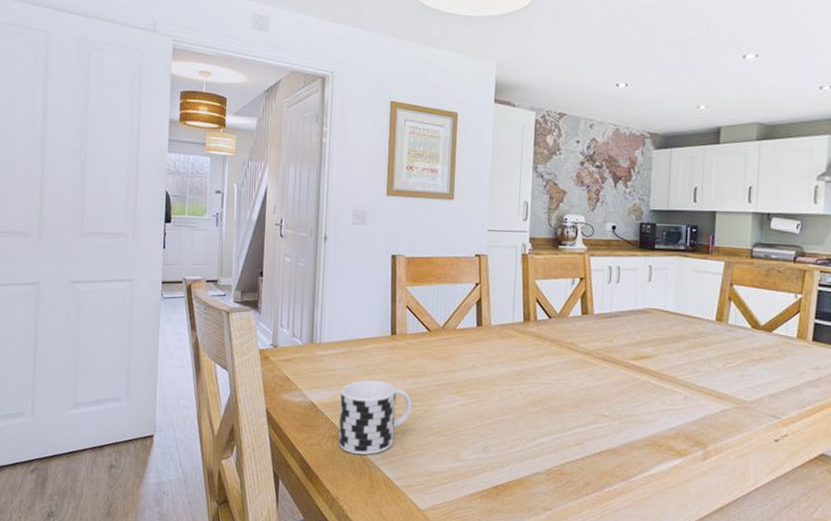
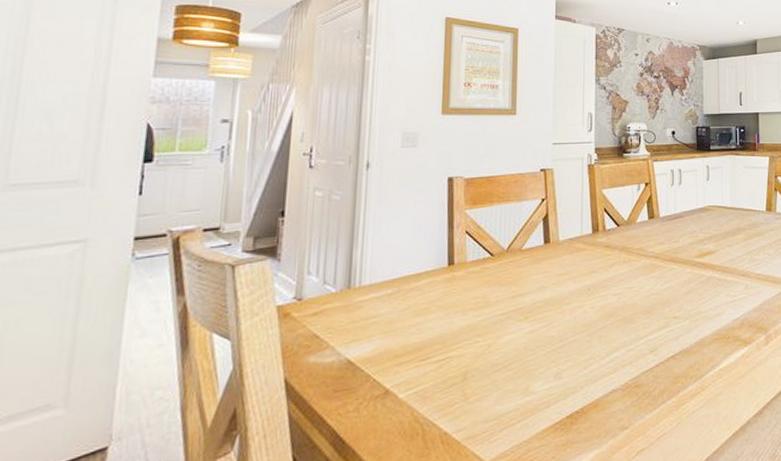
cup: present [339,380,411,455] -> none [383,320,473,413]

